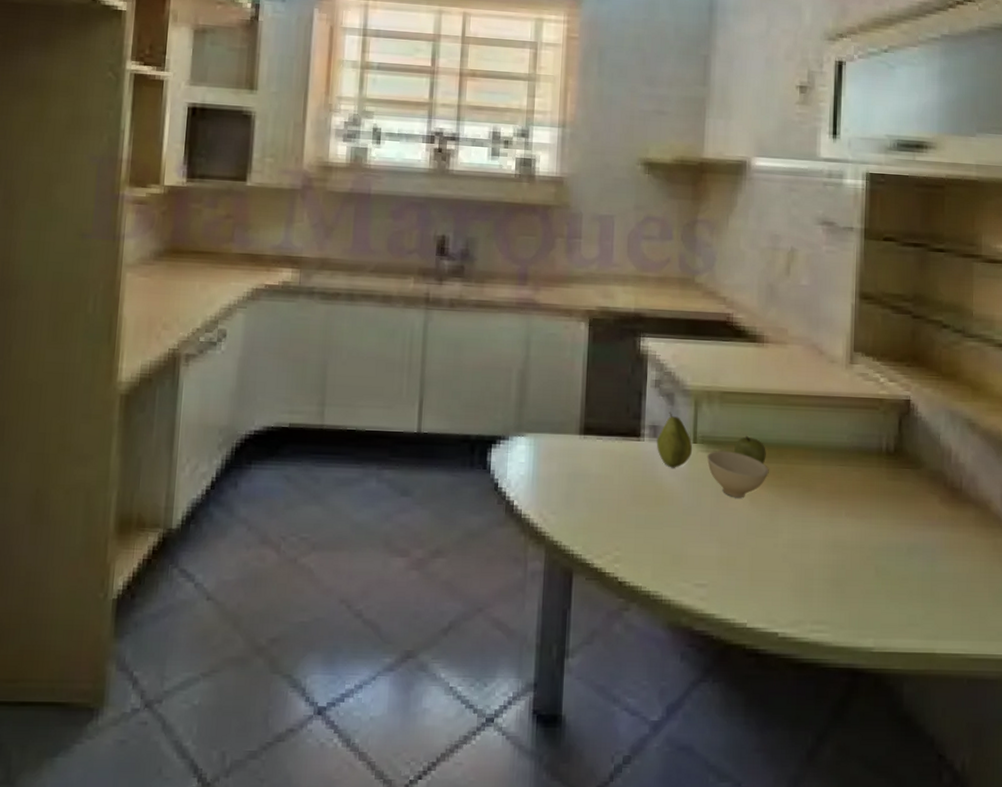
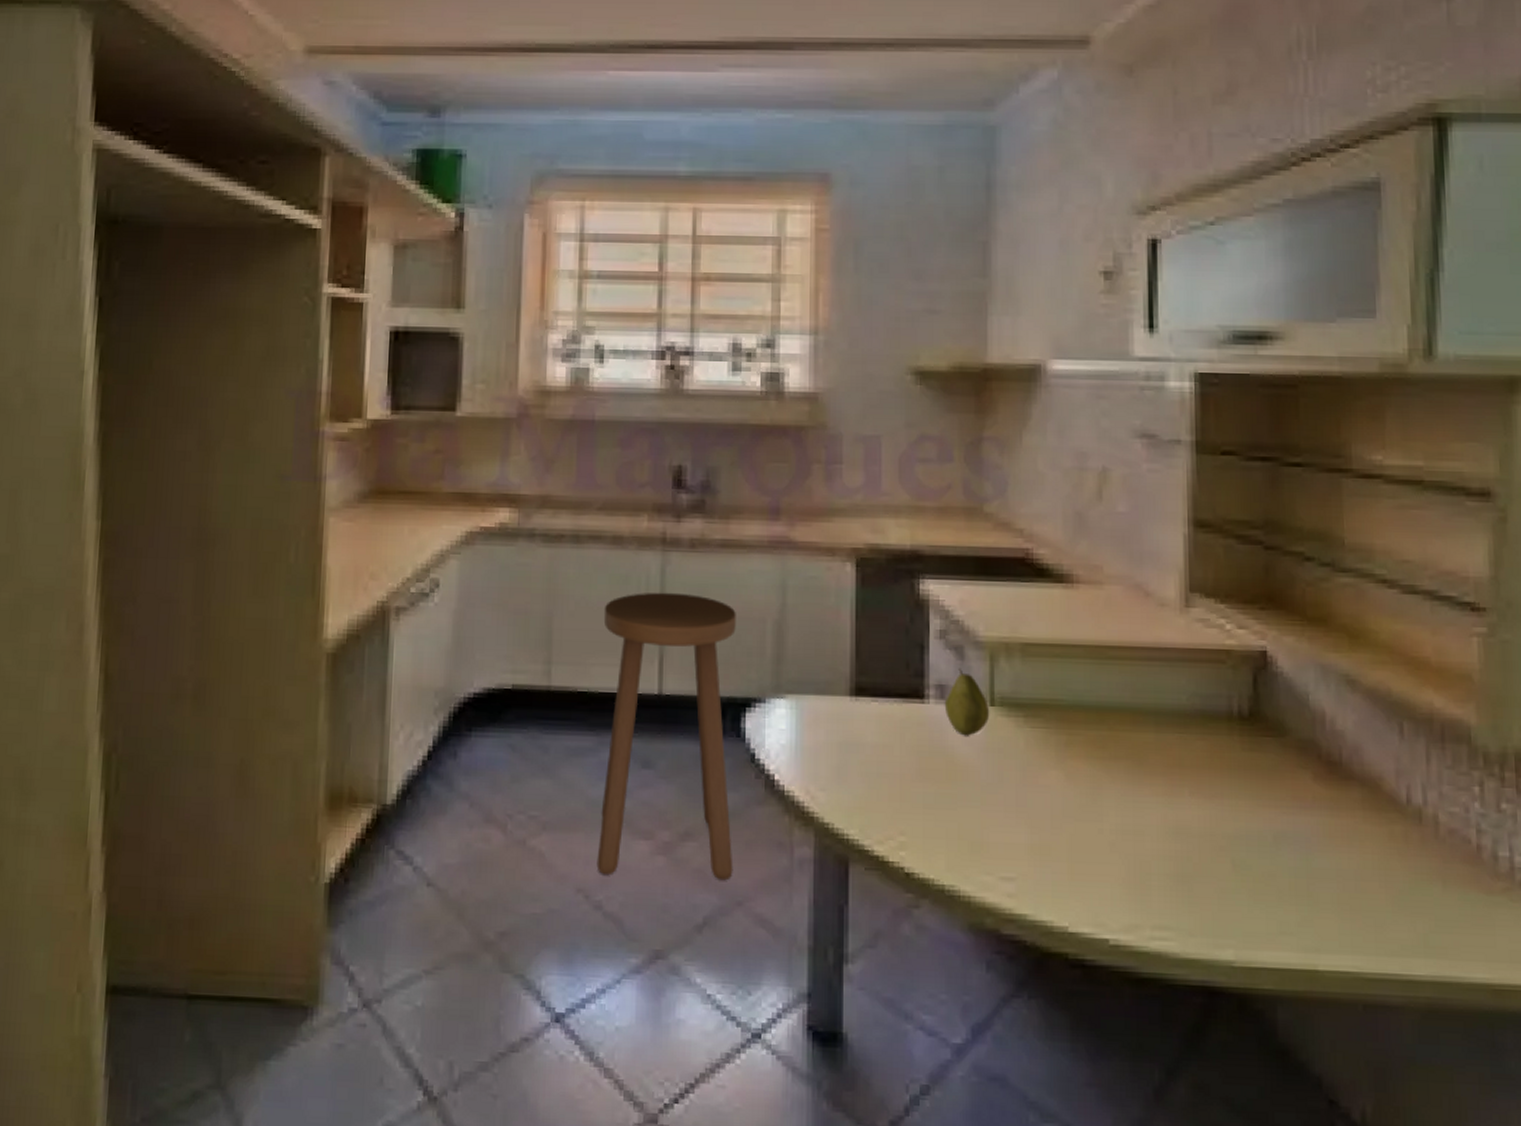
stool: none [358,344,487,591] -> present [596,592,736,881]
bowl: present [706,451,769,498] -> none [1008,715,1088,773]
fruit: present [734,435,766,464] -> none [1042,696,1083,732]

